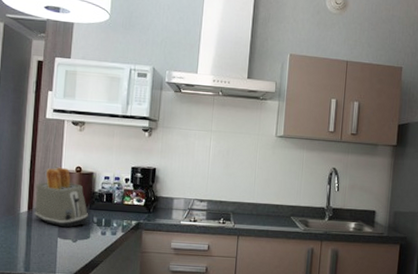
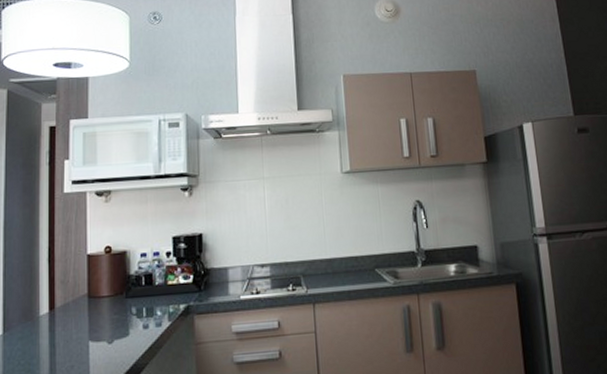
toaster: present [34,167,88,228] -> none [57,250,124,327]

